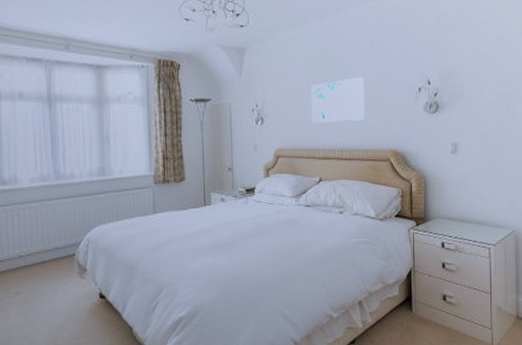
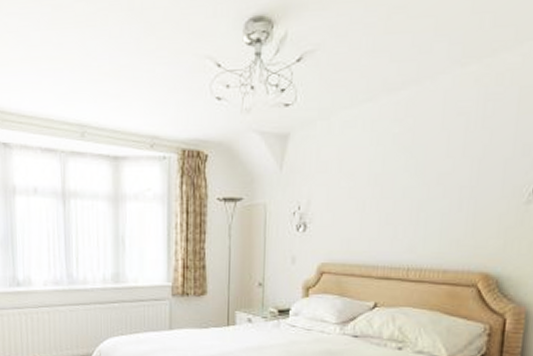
wall art: present [311,77,364,123] -> none [371,172,450,232]

